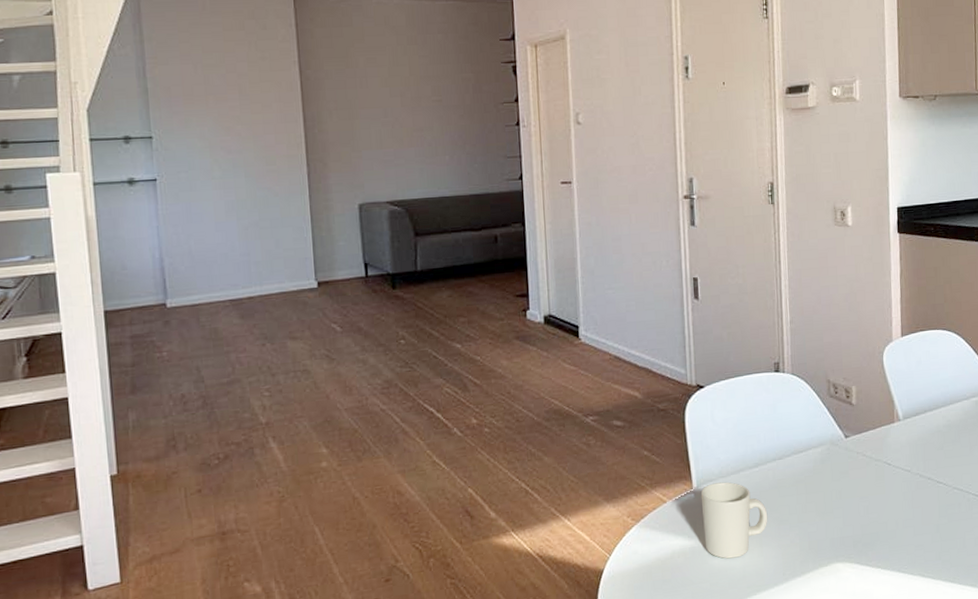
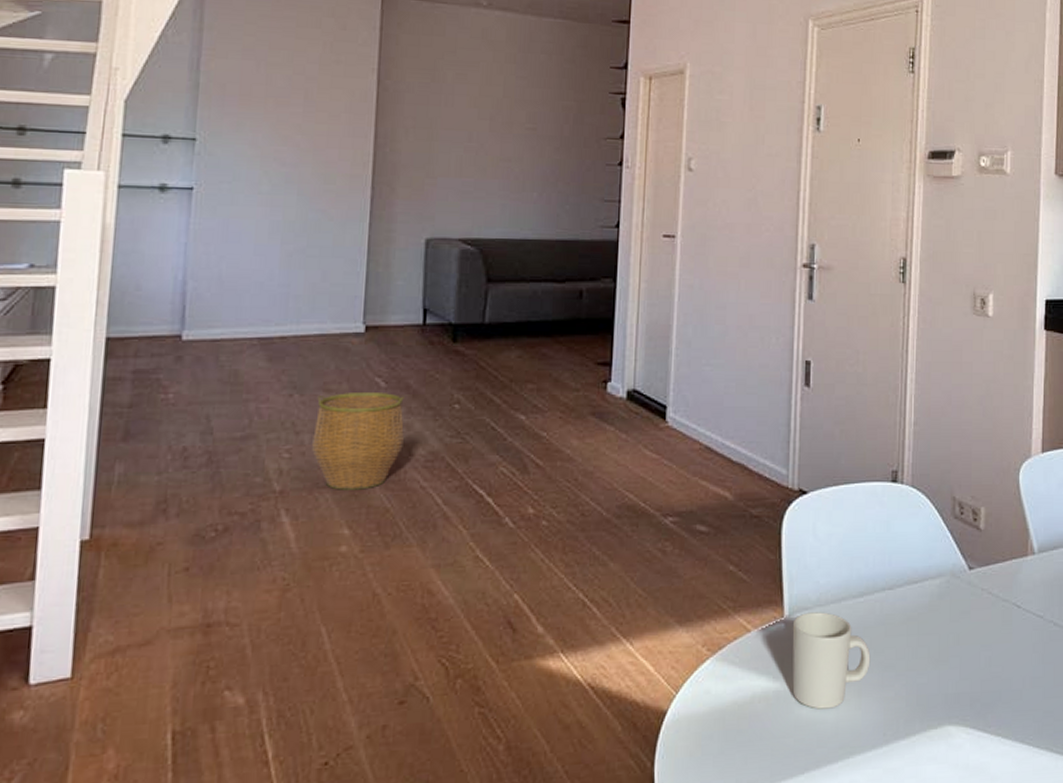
basket: none [286,335,363,418] -> present [312,391,405,490]

